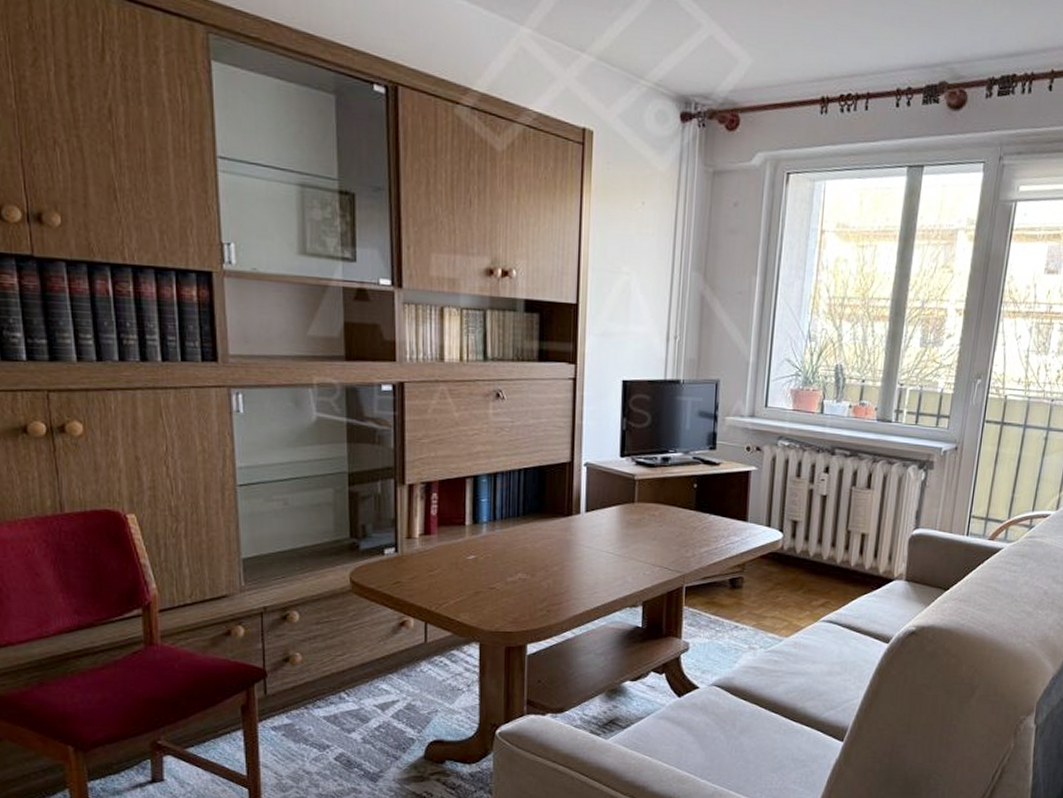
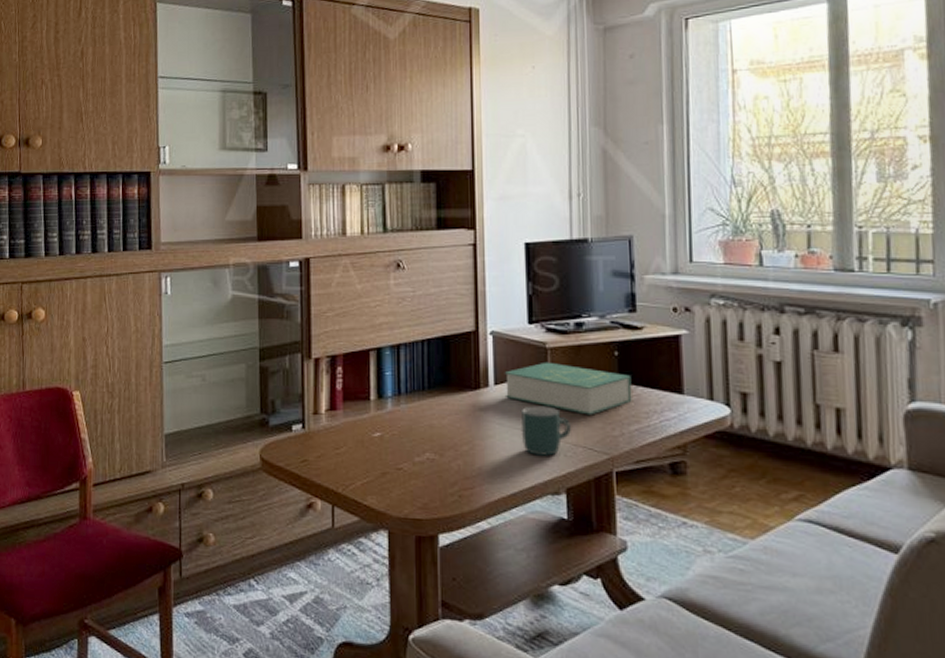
book: none [595,492,706,539] -> present [504,361,632,415]
mug: none [607,531,651,576] -> present [522,406,571,457]

